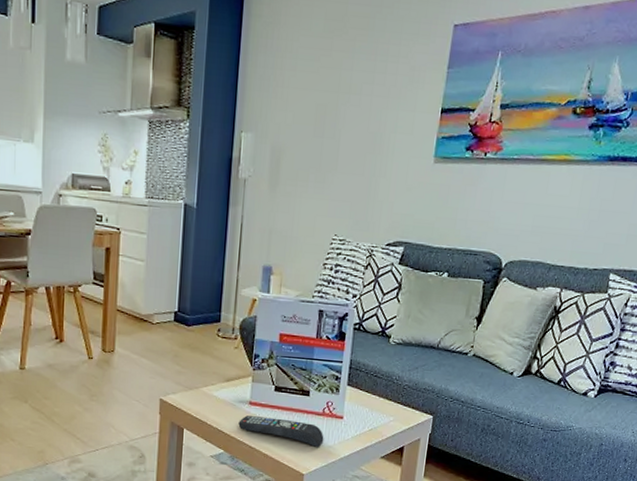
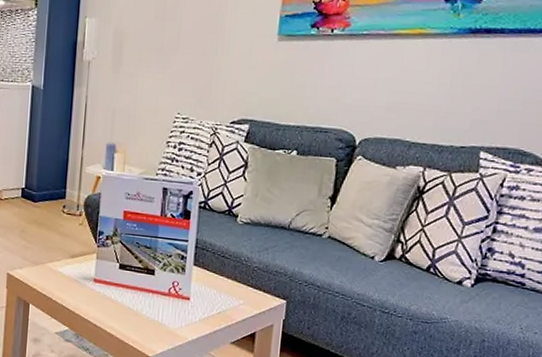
remote control: present [238,415,324,447] -> none [83,293,170,329]

